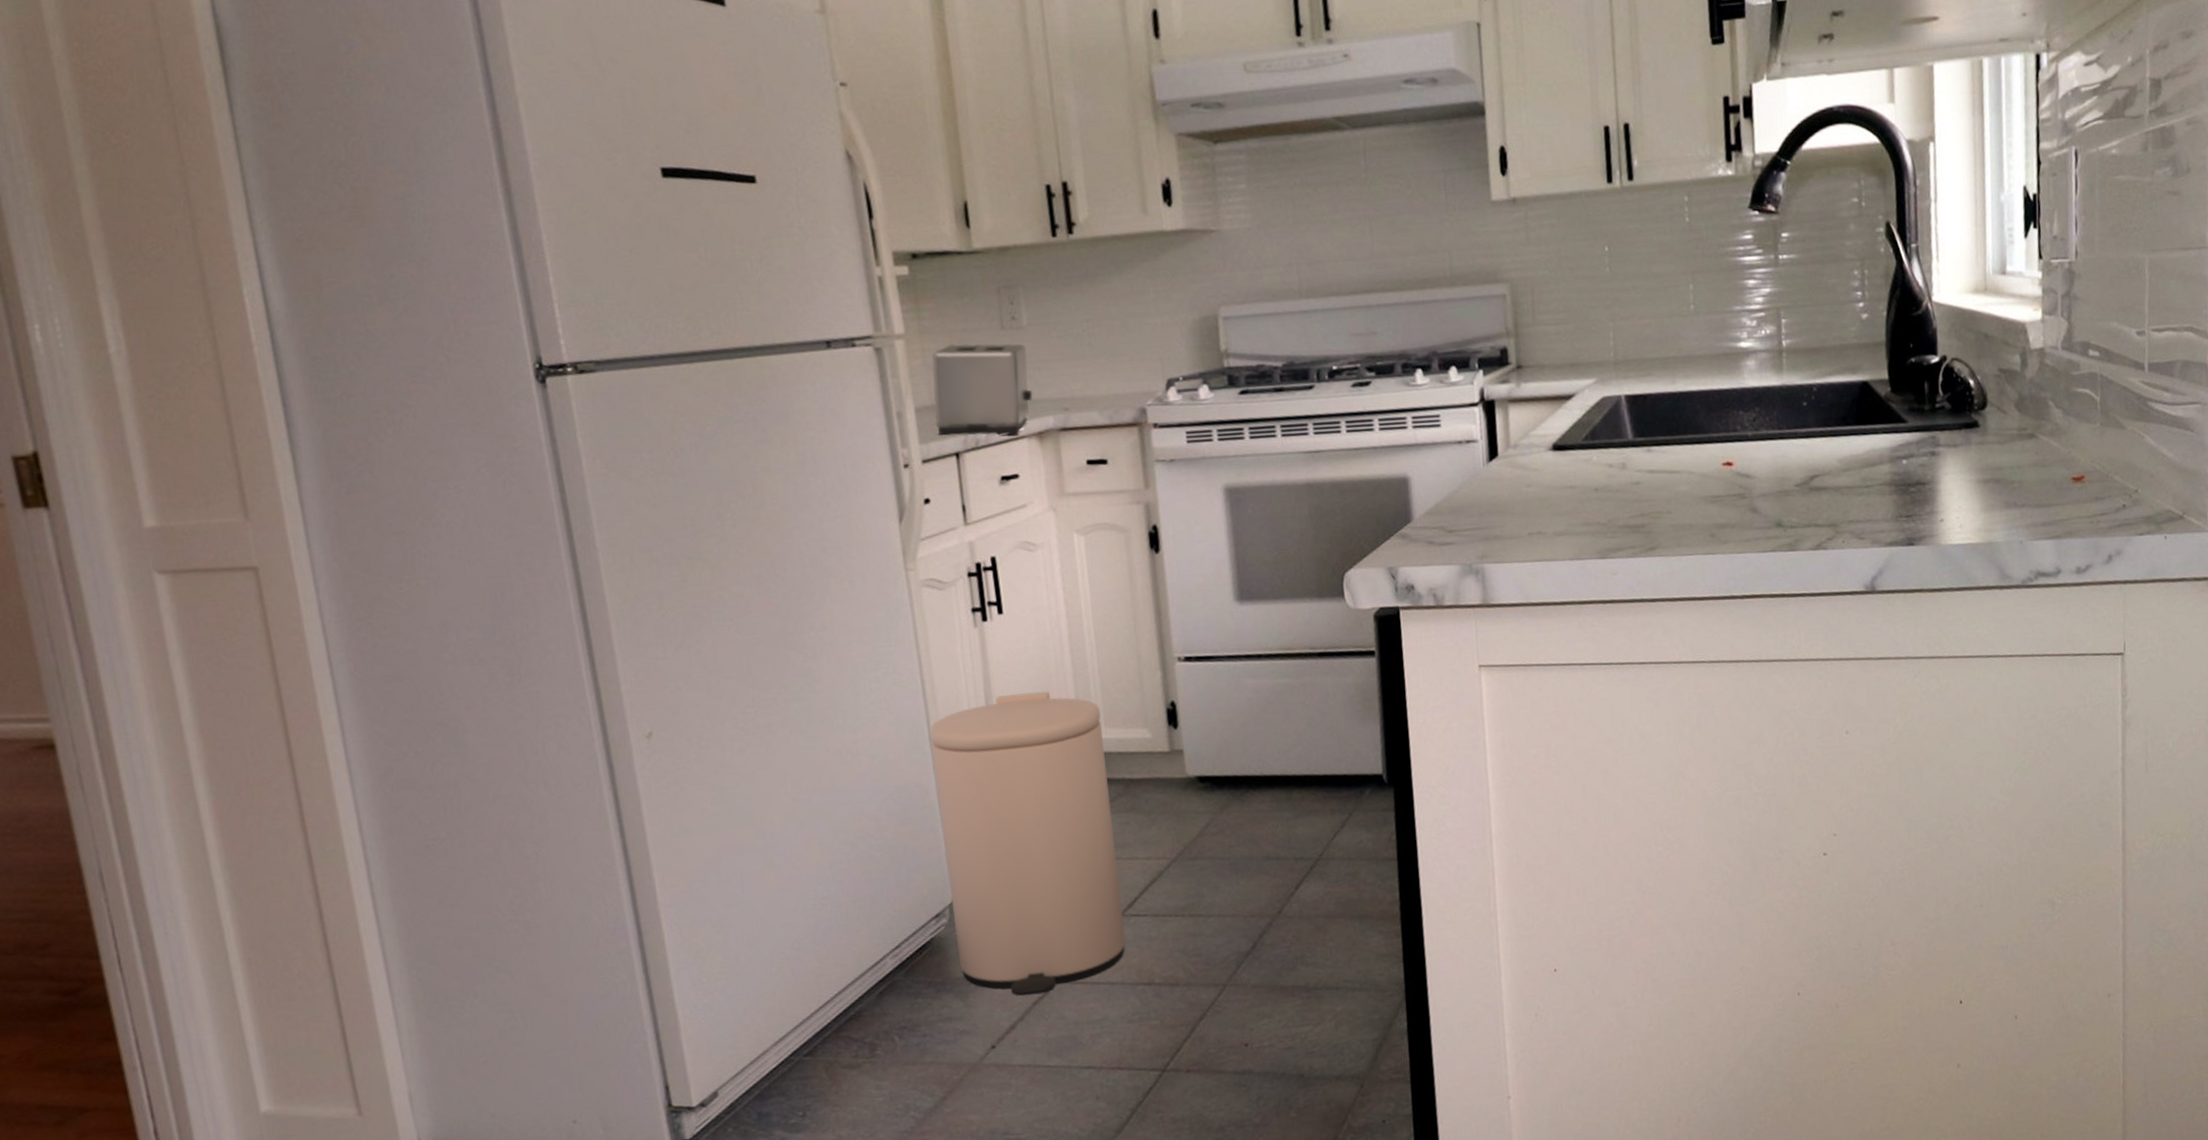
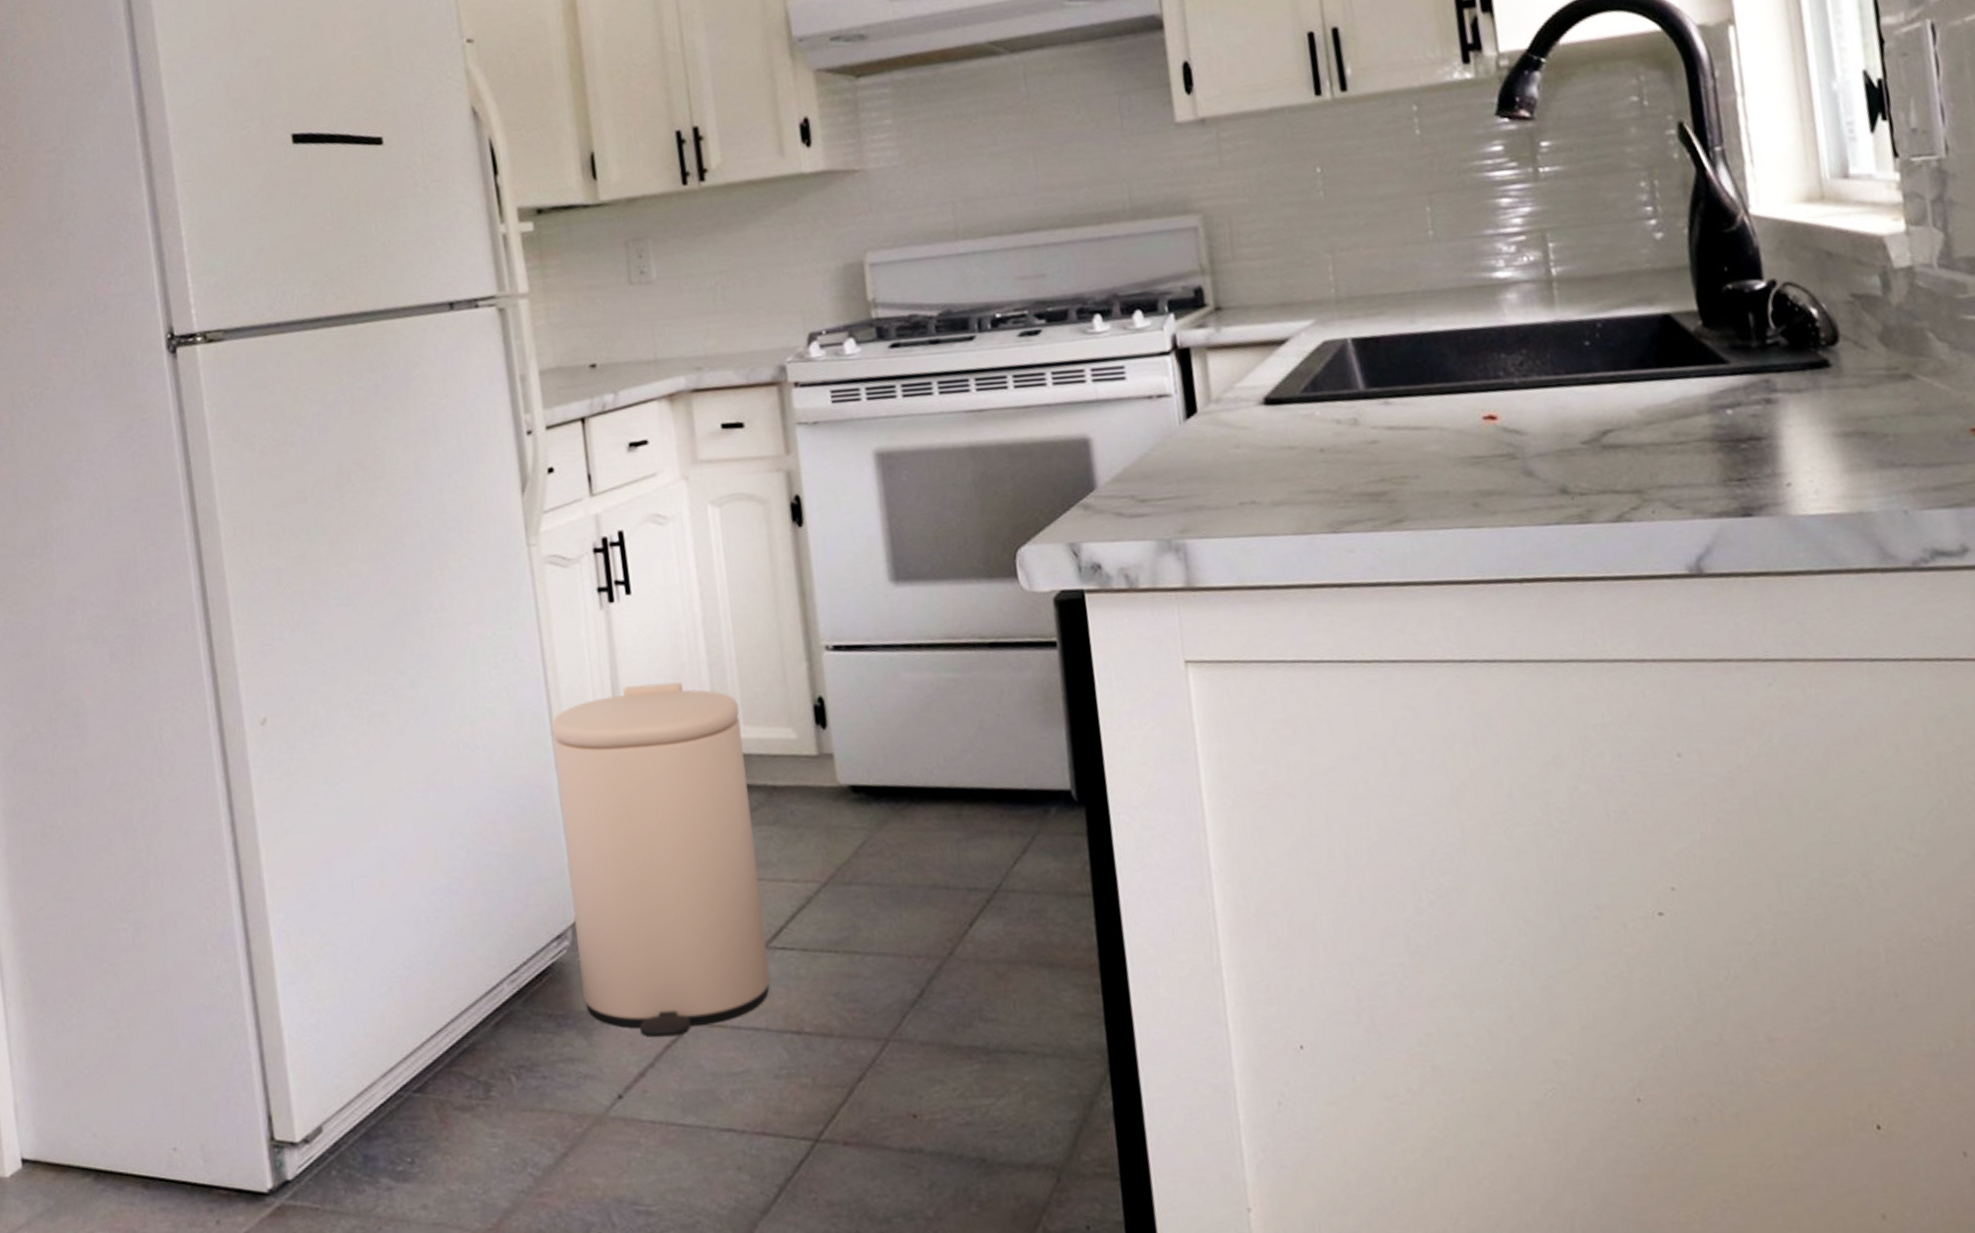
toaster: present [931,343,1033,436] -> none [556,299,663,400]

